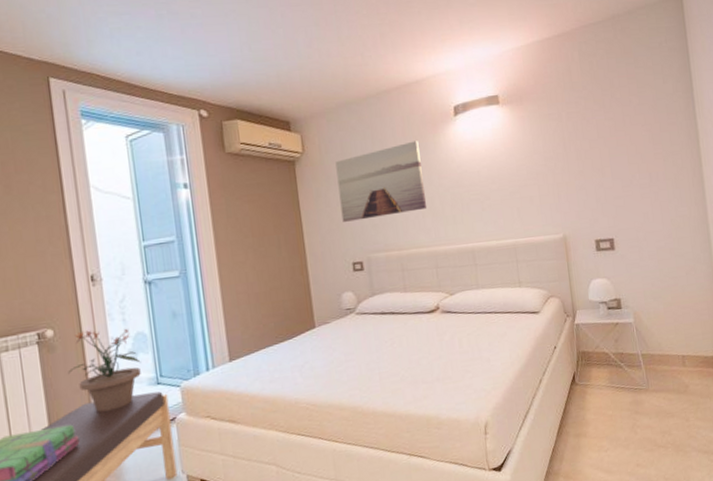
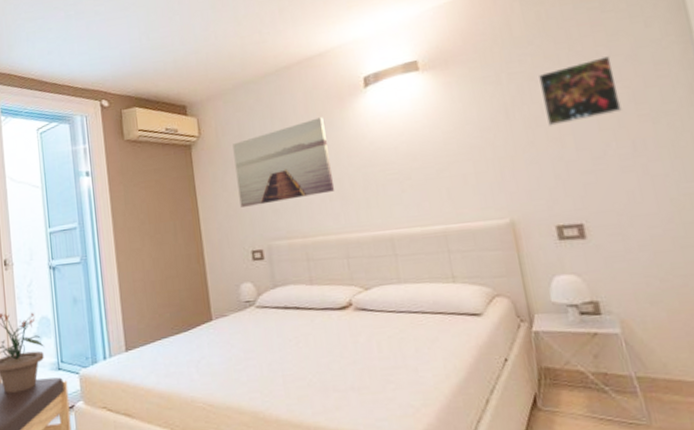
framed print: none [589,104,644,159] -> present [538,56,622,126]

